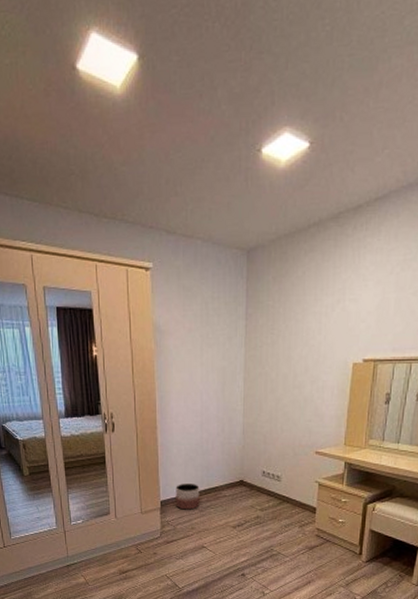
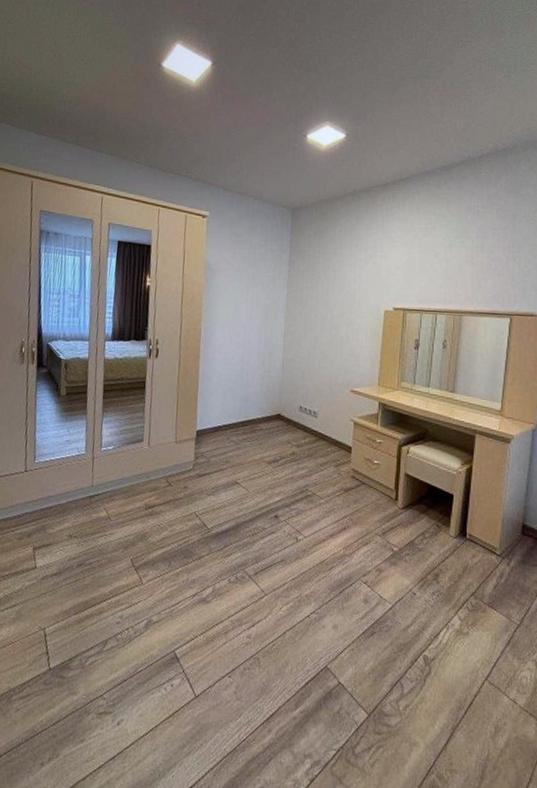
planter: present [175,484,200,510] -> none [211,414,237,442]

